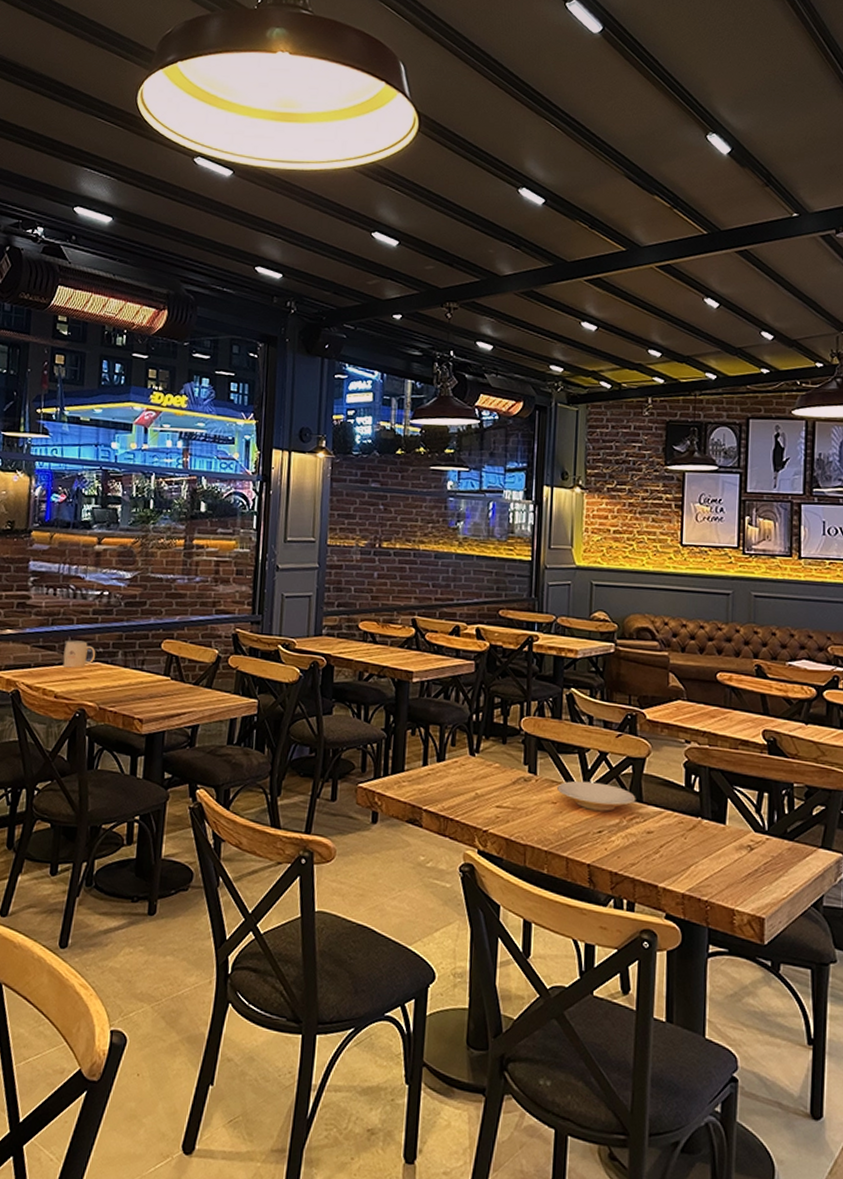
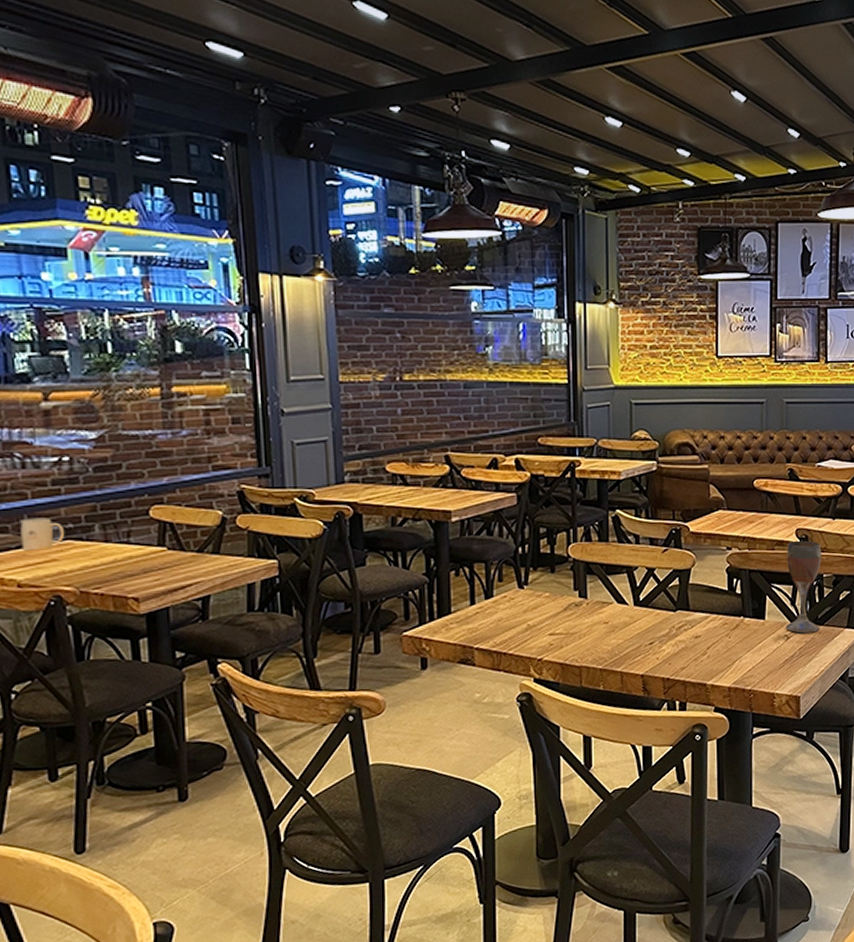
saucer: present [556,780,636,812] -> none [607,597,684,625]
cup: none [749,743,792,848] -> present [785,540,822,633]

